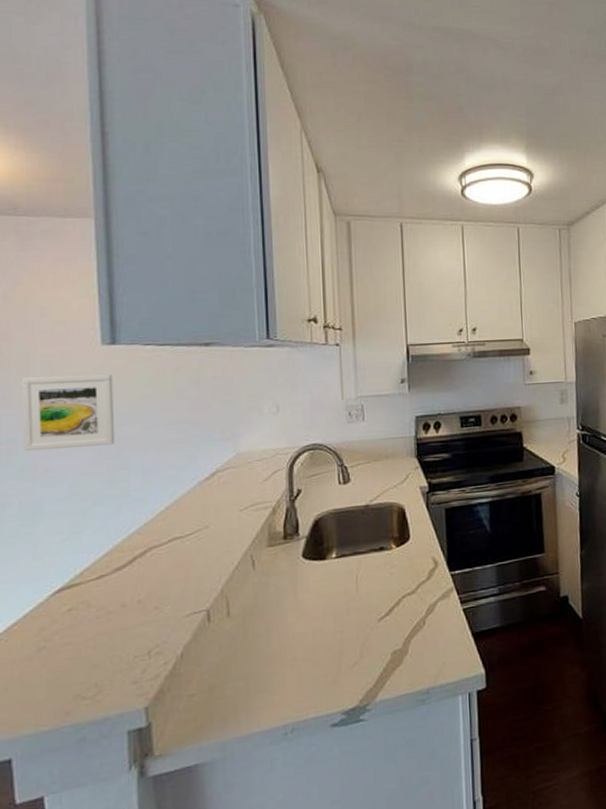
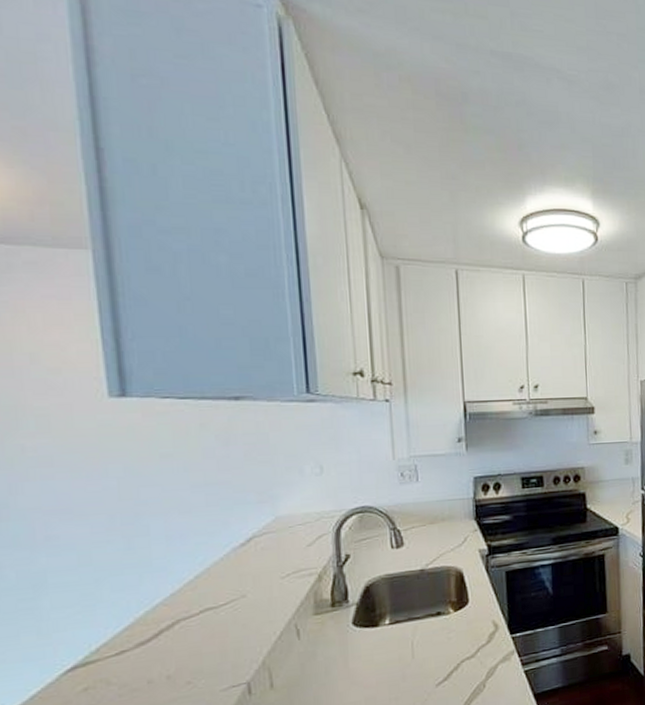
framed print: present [21,374,116,452] -> none [10,430,132,518]

